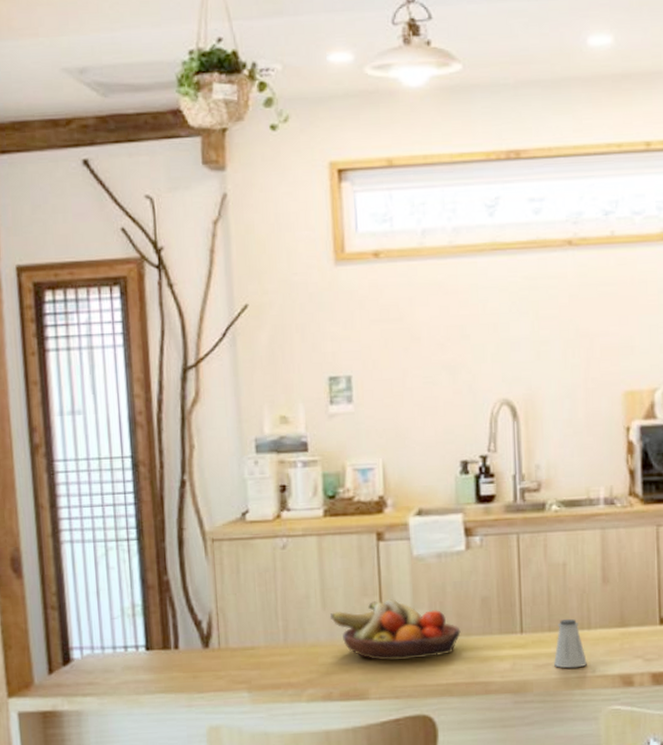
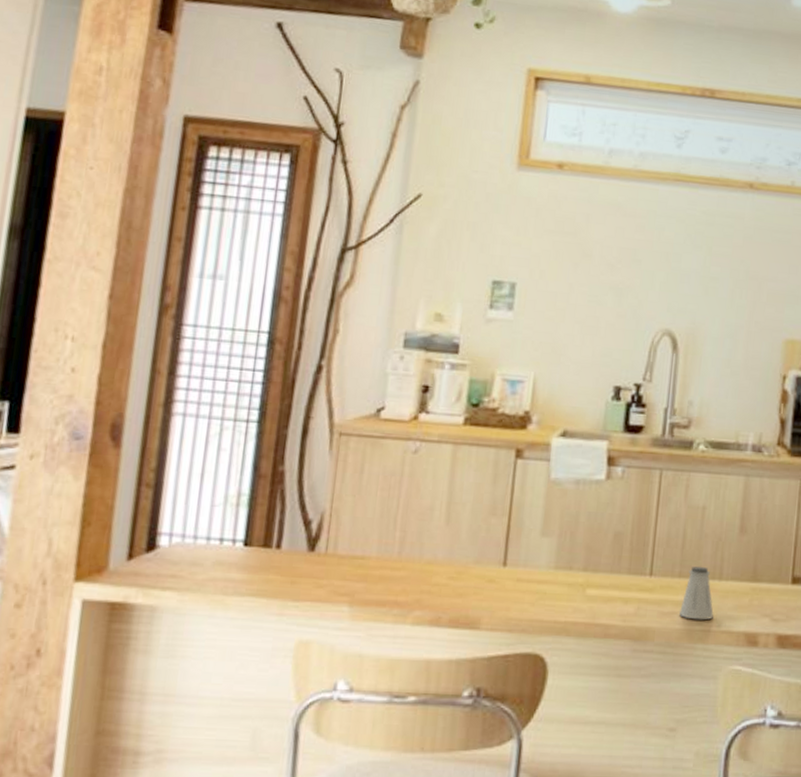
fruit bowl: present [330,599,461,661] -> none [452,522,588,591]

